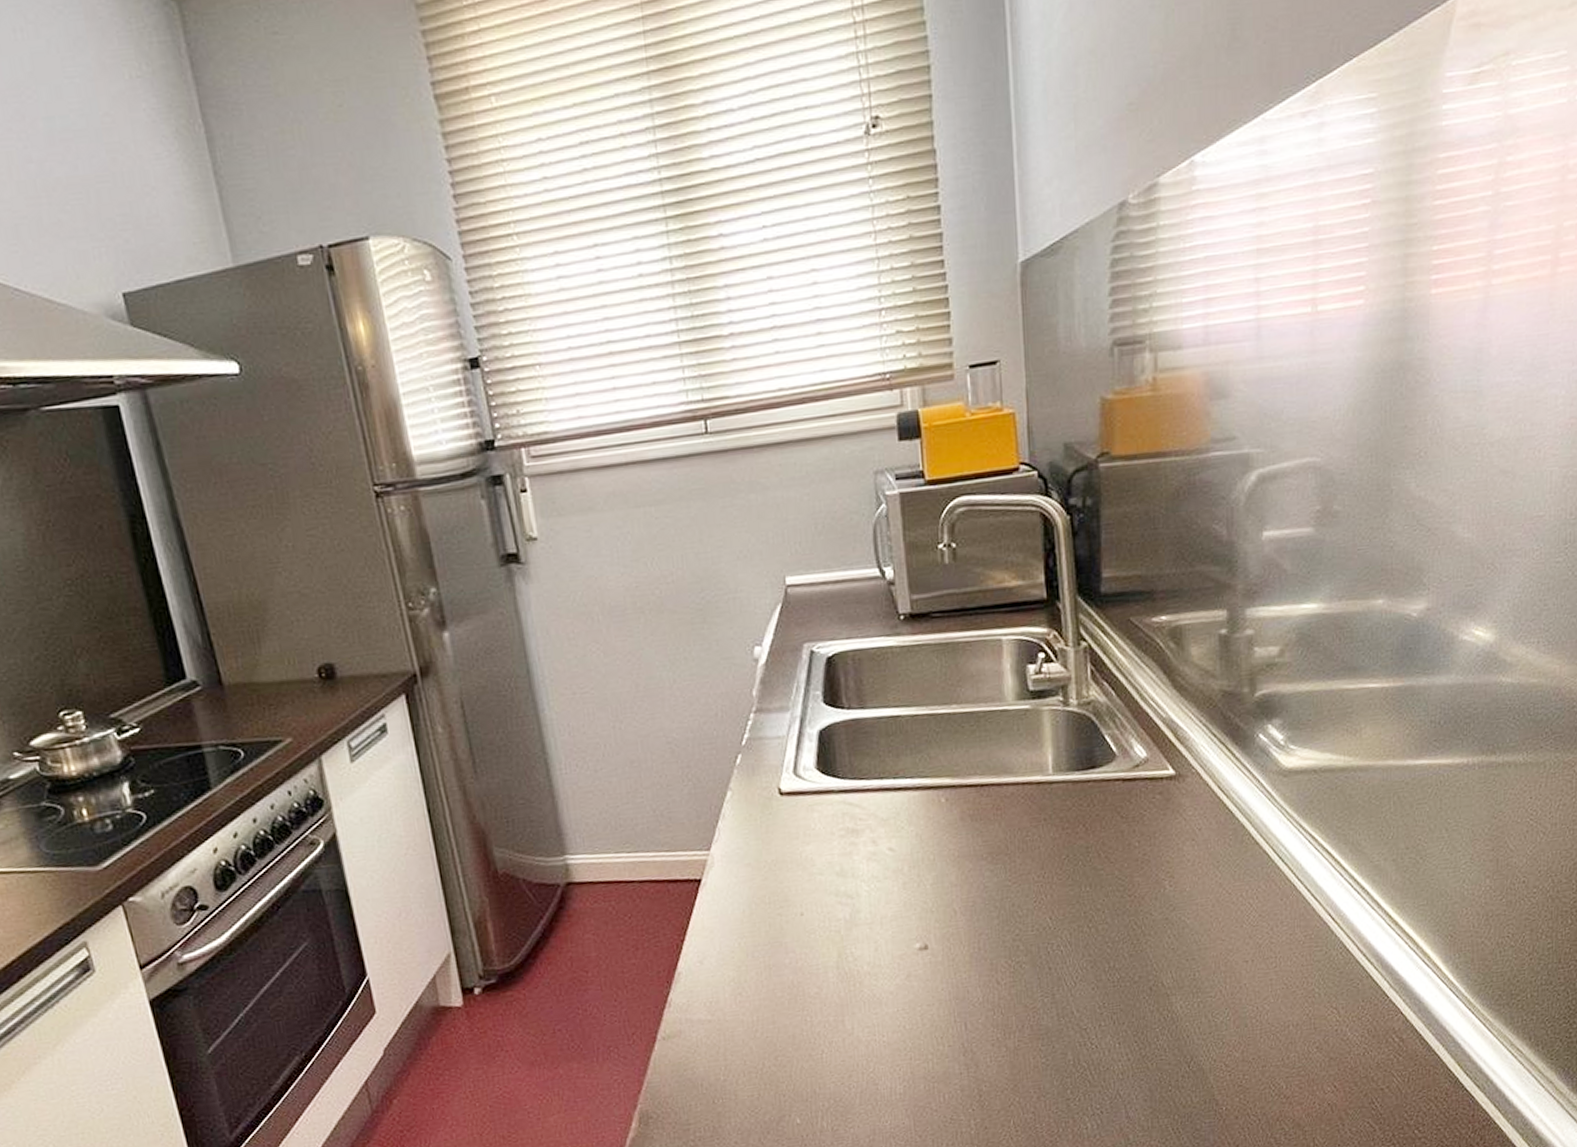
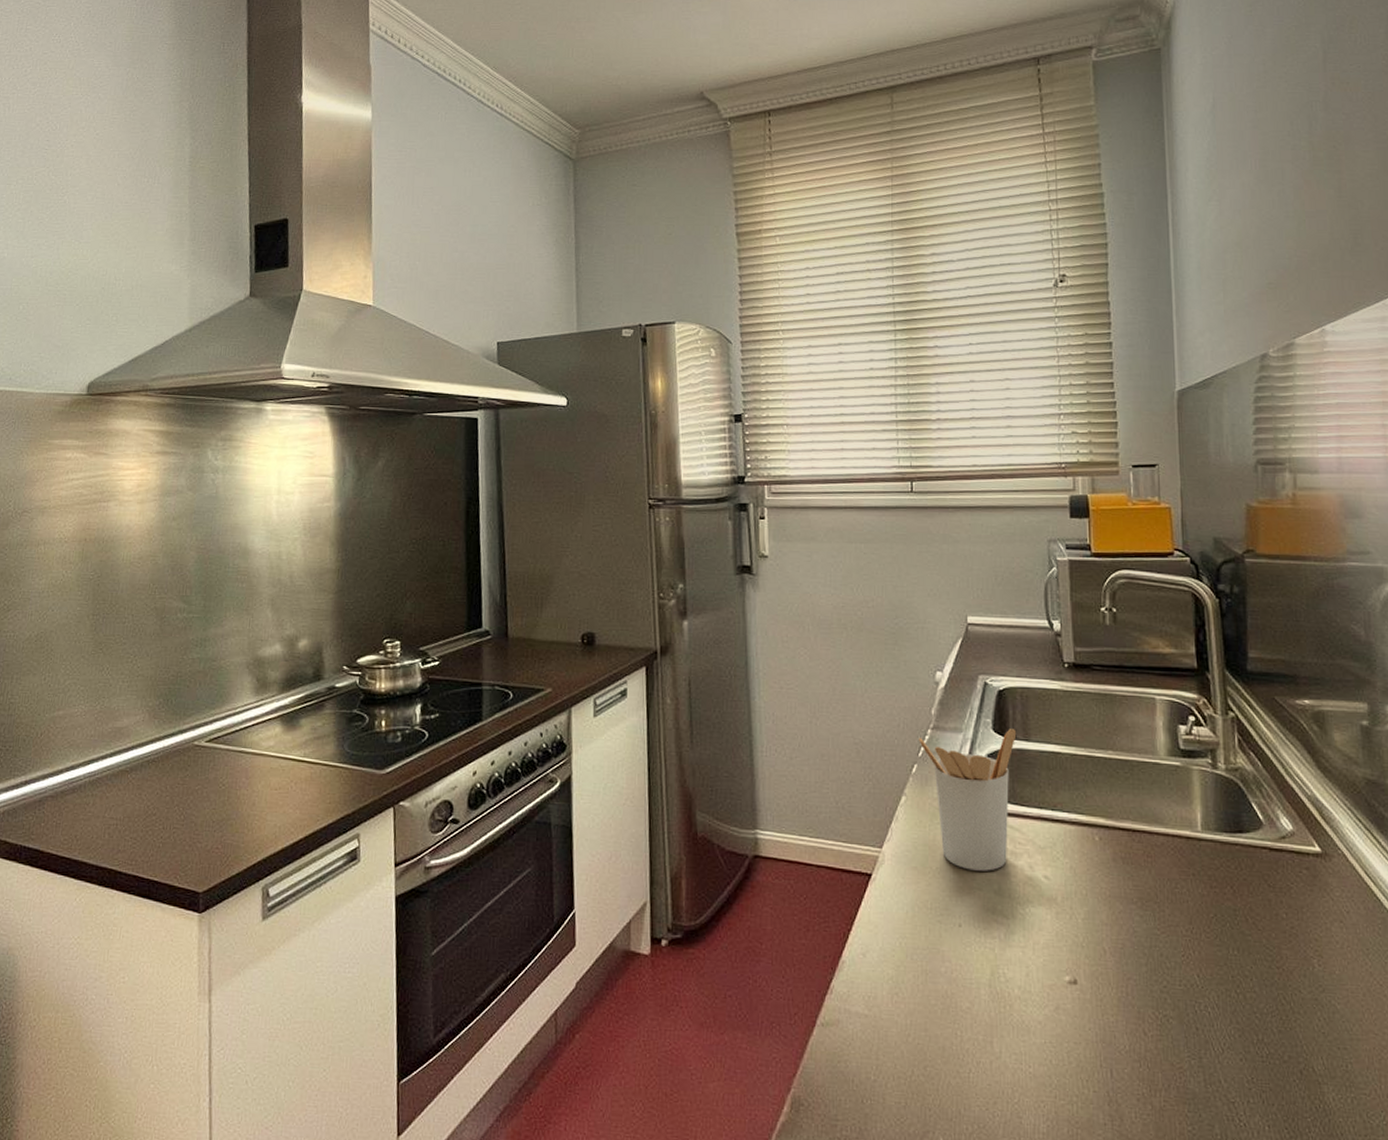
utensil holder: none [740,698,851,857] -> present [919,729,1017,871]

